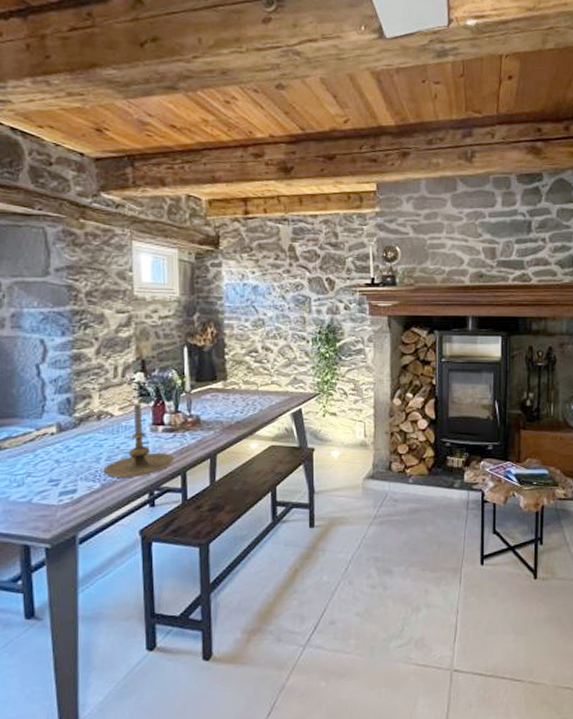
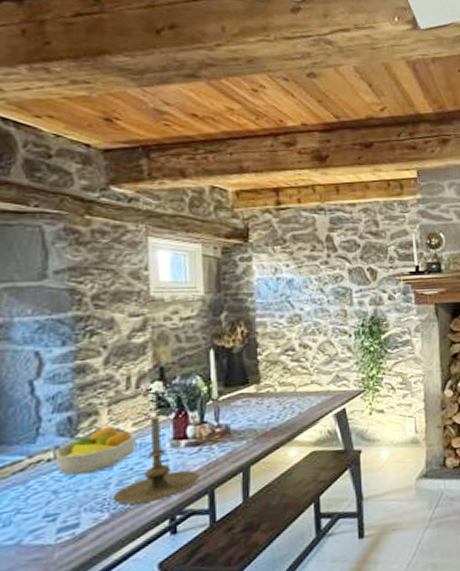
fruit bowl: none [57,409,123,449] -> present [54,426,137,475]

